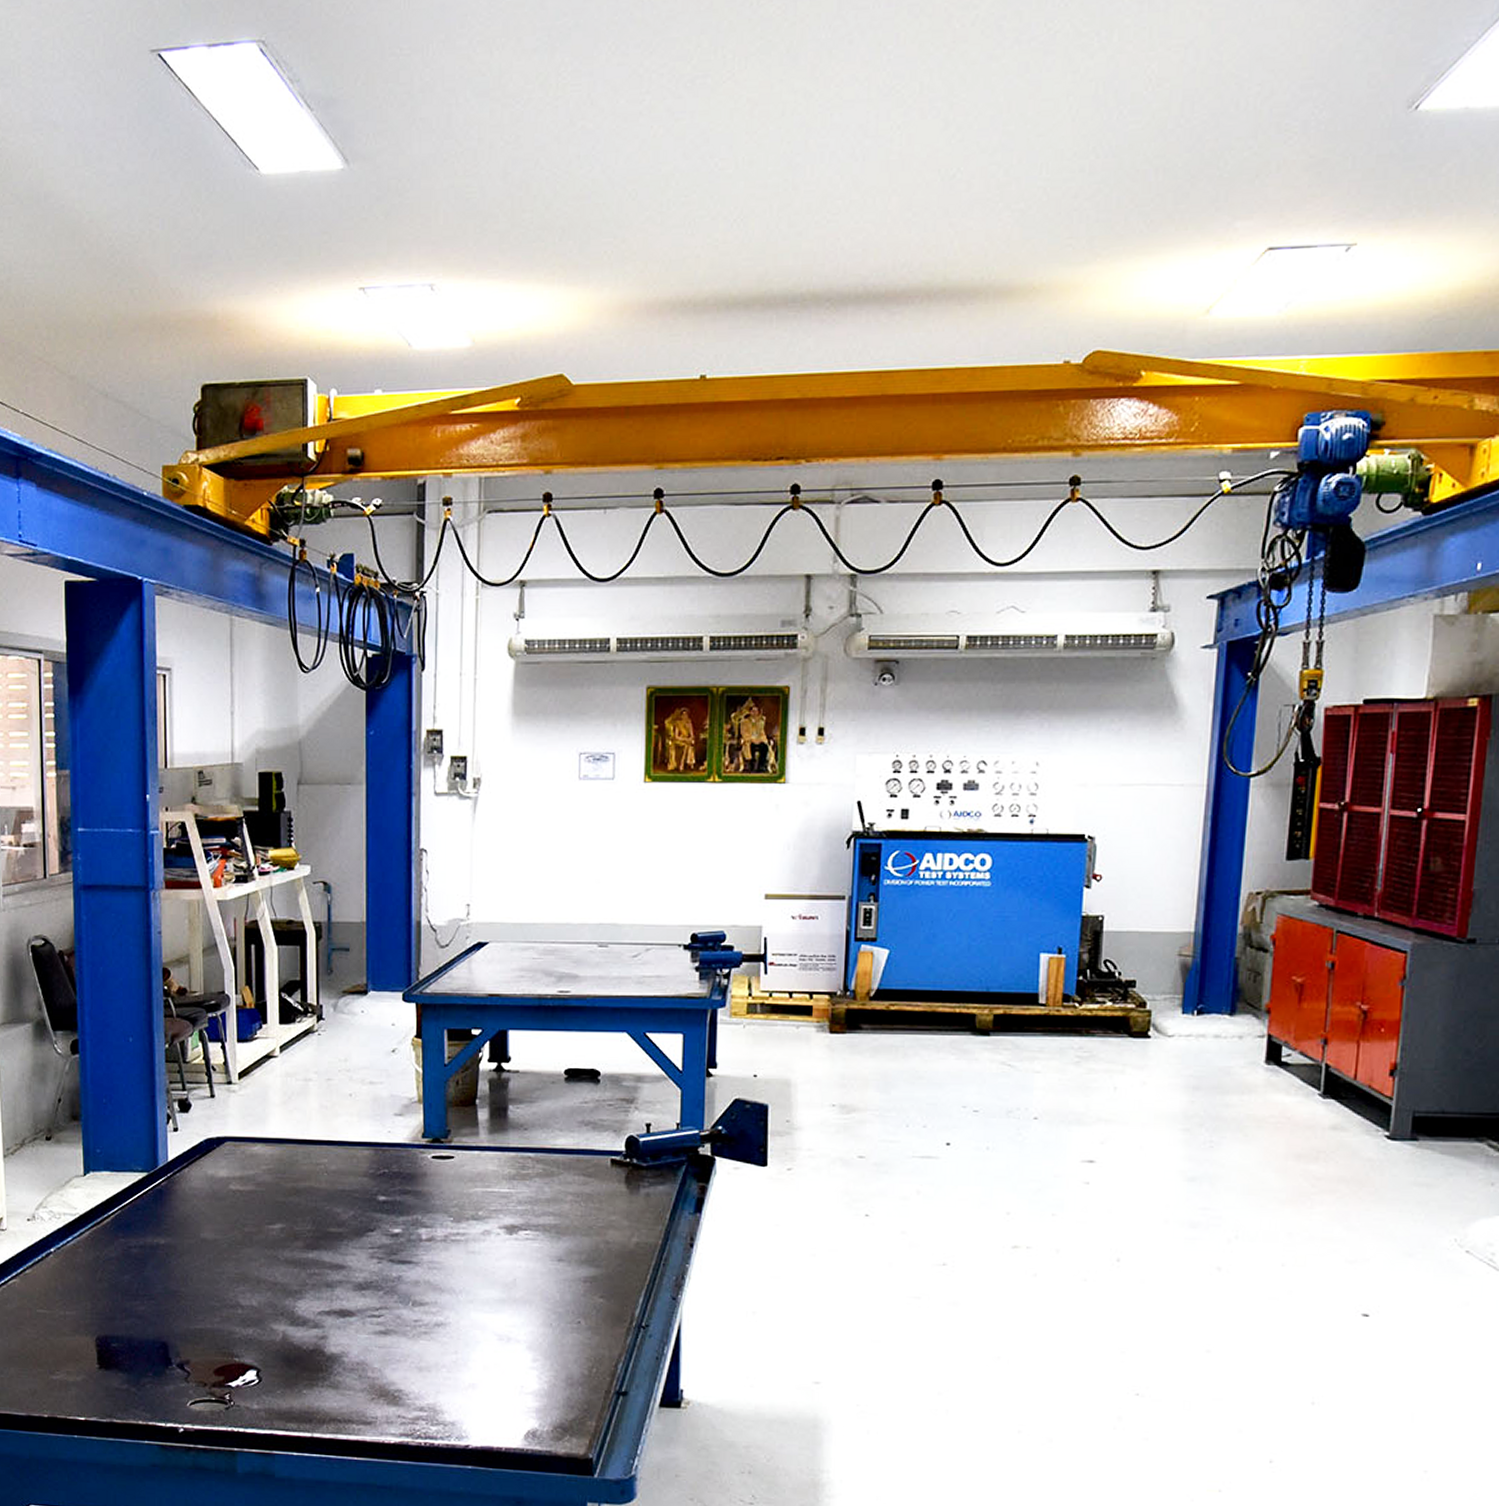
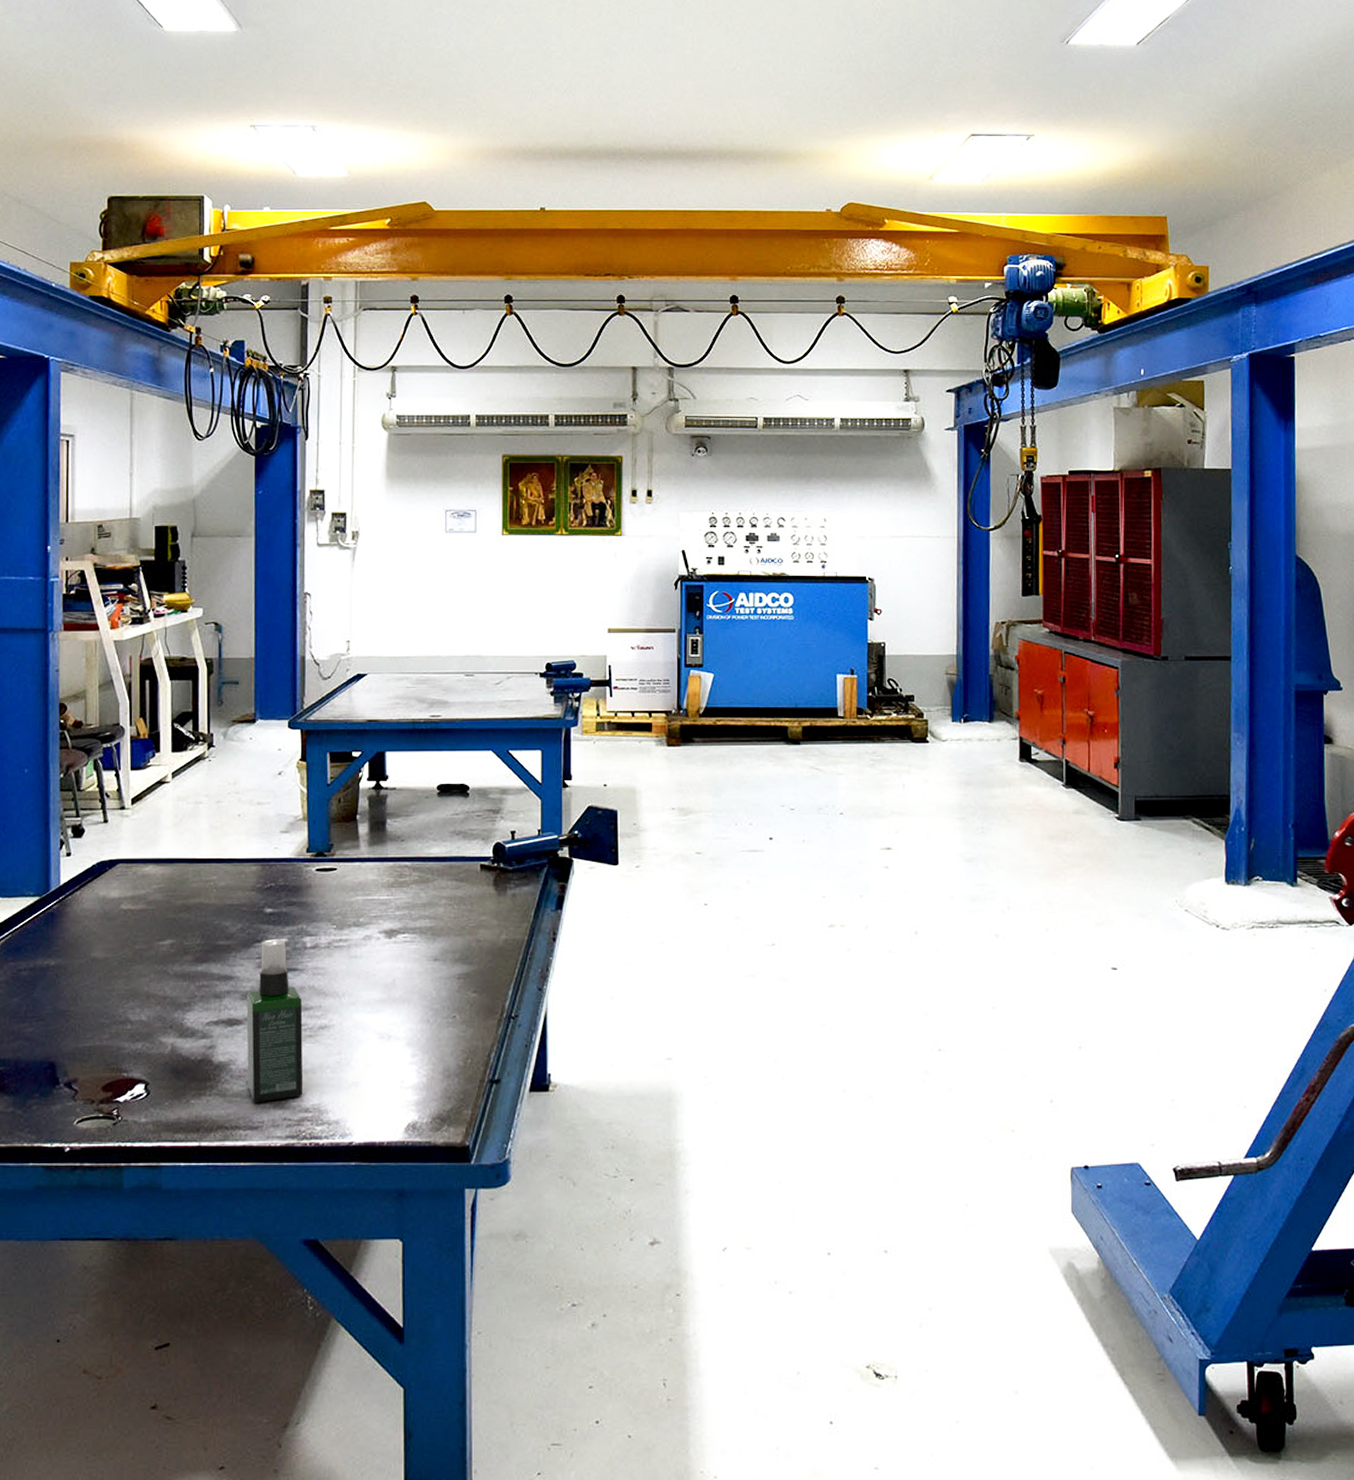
spray bottle: none [359,1229,418,1397] -> present [246,939,303,1102]

